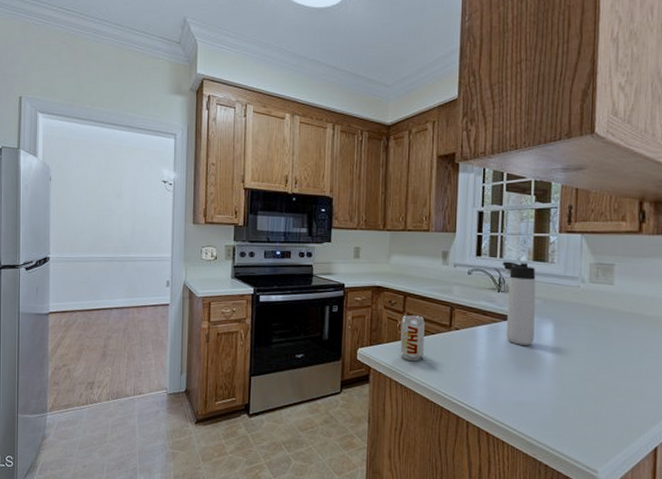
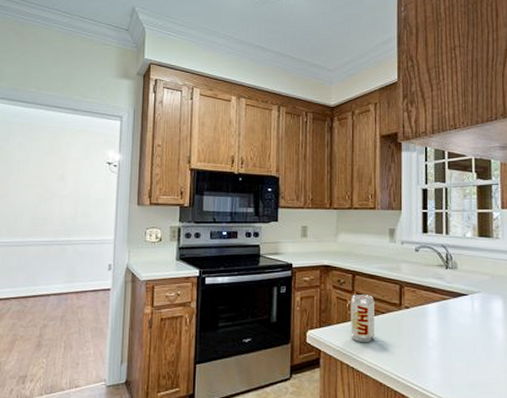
thermos bottle: present [502,261,536,345] -> none [448,238,484,323]

